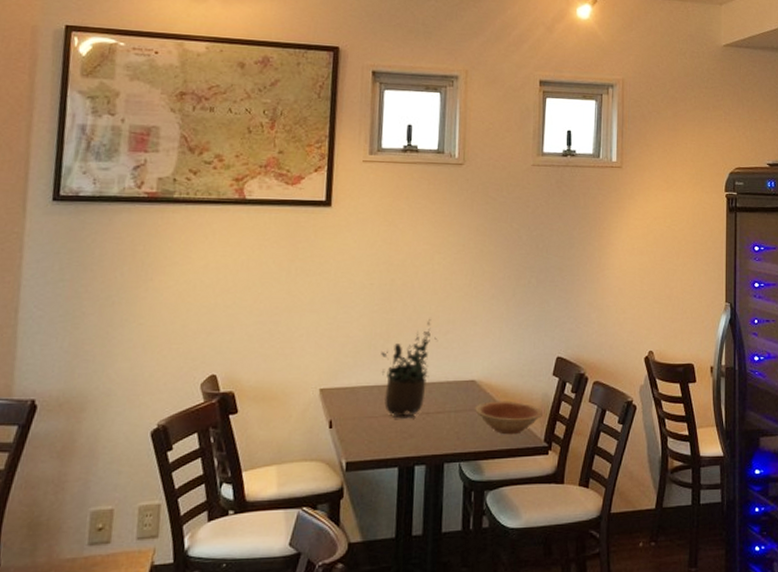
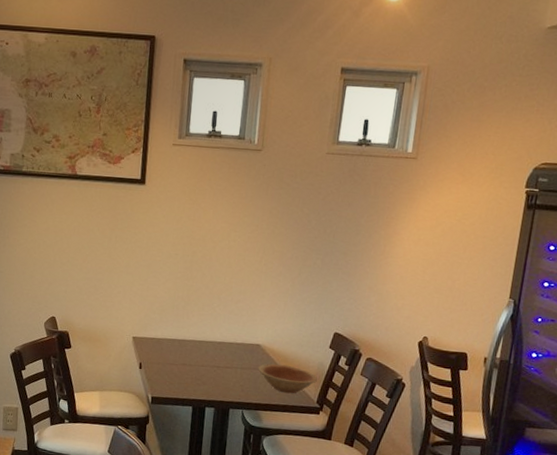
potted plant: present [381,318,438,419] -> none [181,287,230,369]

